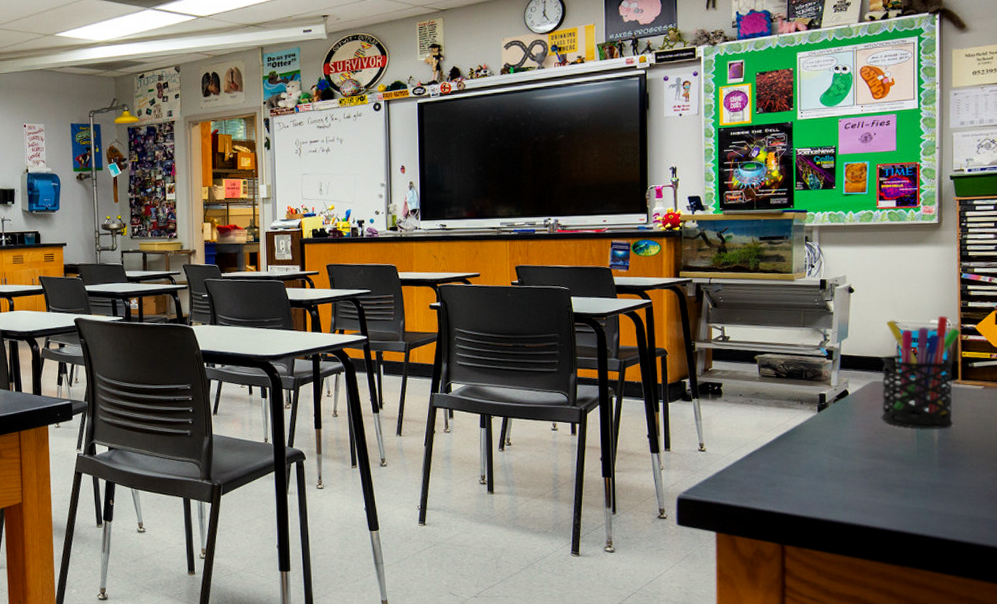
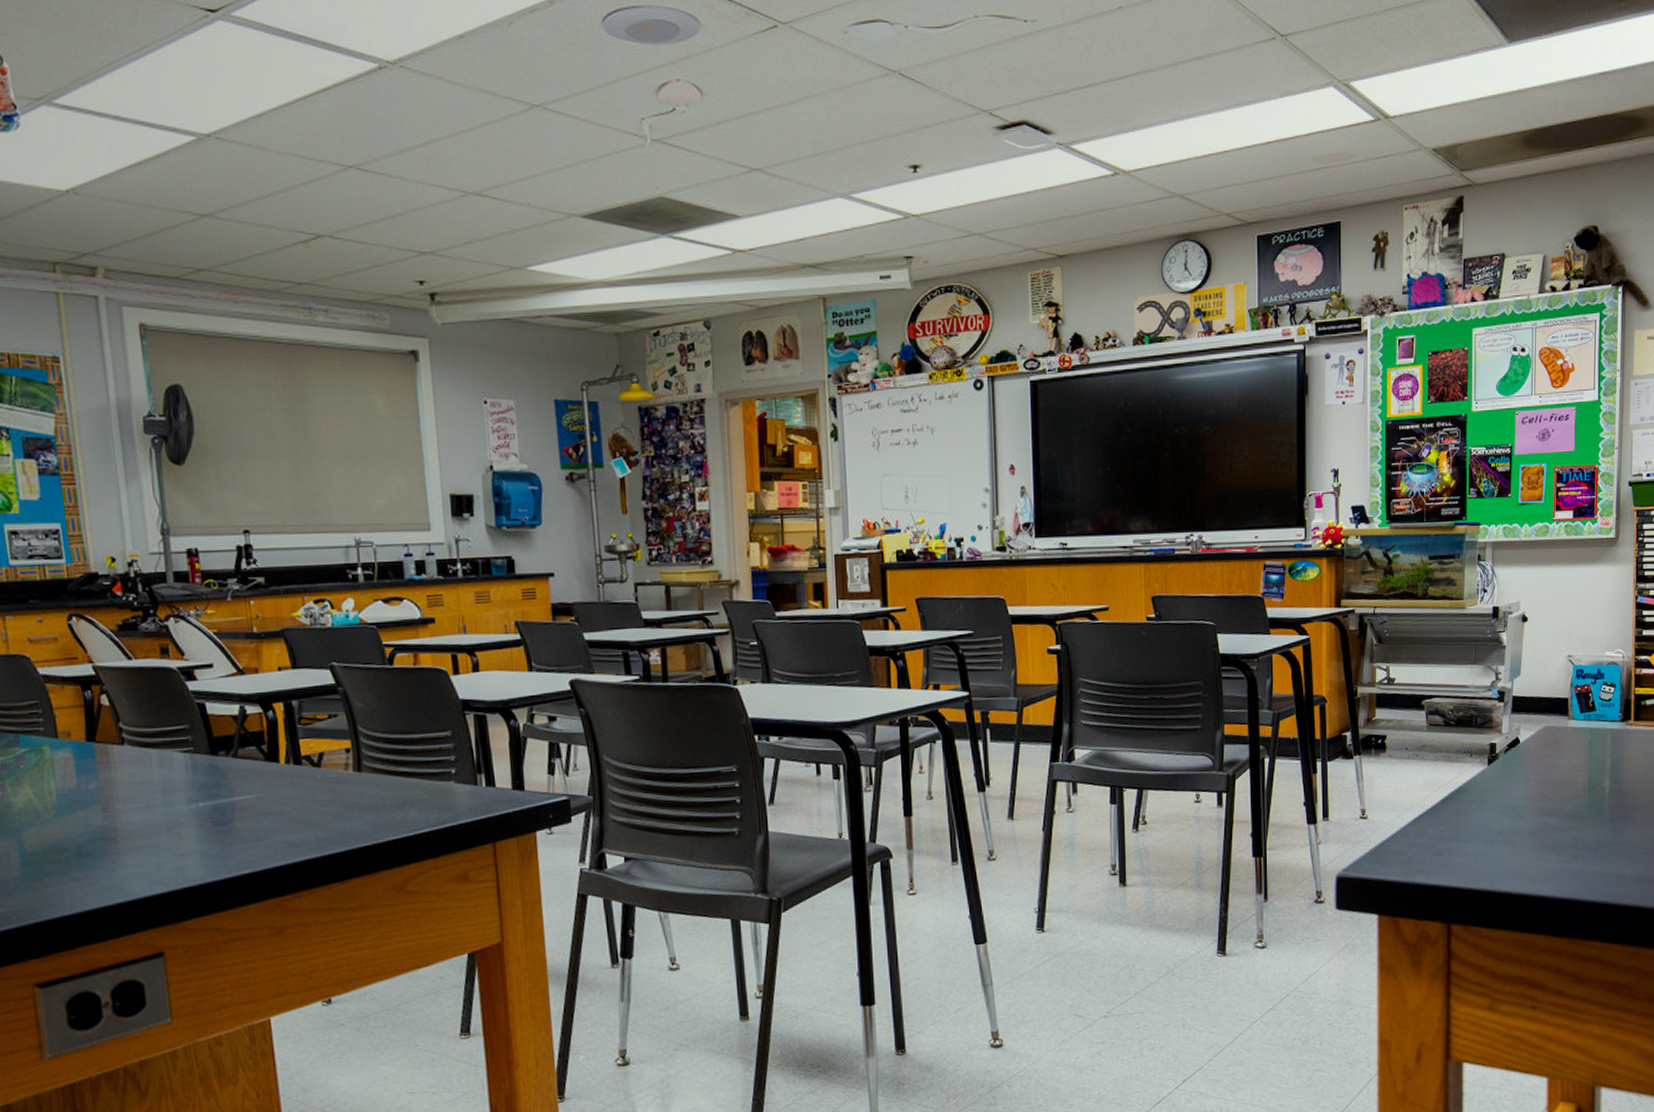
pen holder: present [881,316,961,429] -> none [1552,647,1635,779]

